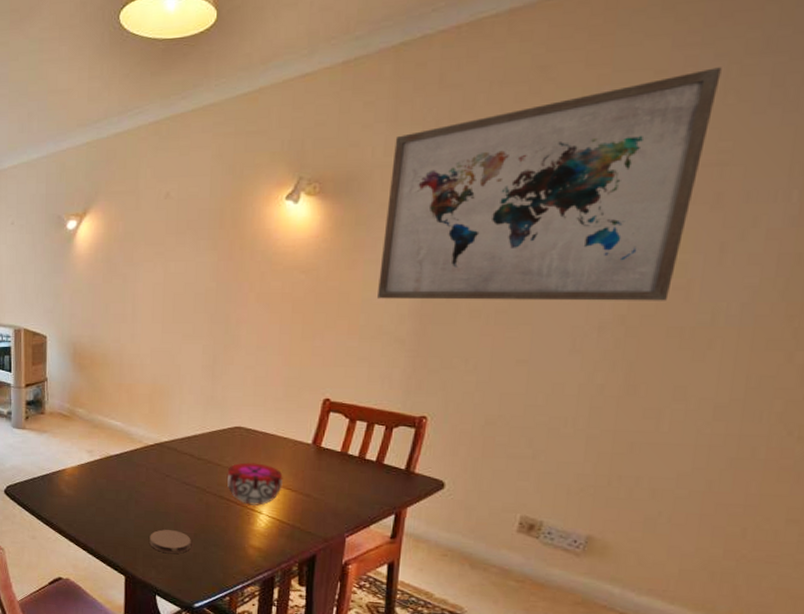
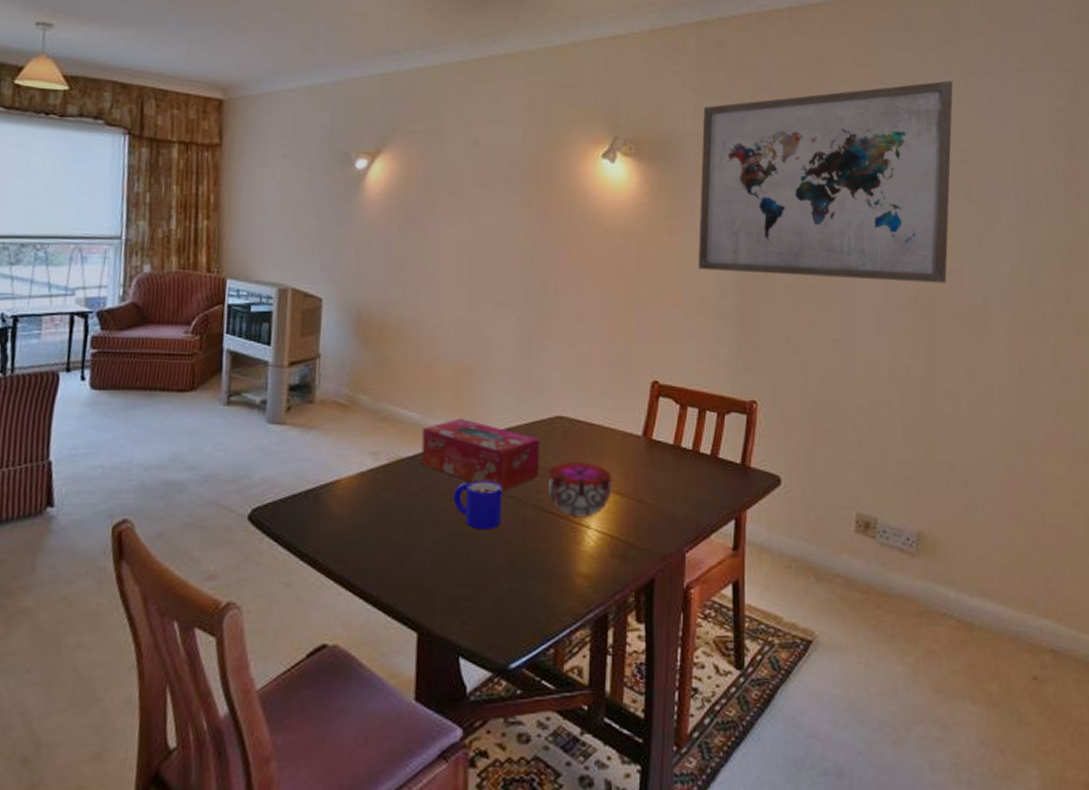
tissue box: none [125,427,222,483] -> present [421,419,541,492]
coaster: present [149,529,191,554] -> none [451,559,505,594]
mug: none [150,473,190,510] -> present [453,480,503,530]

